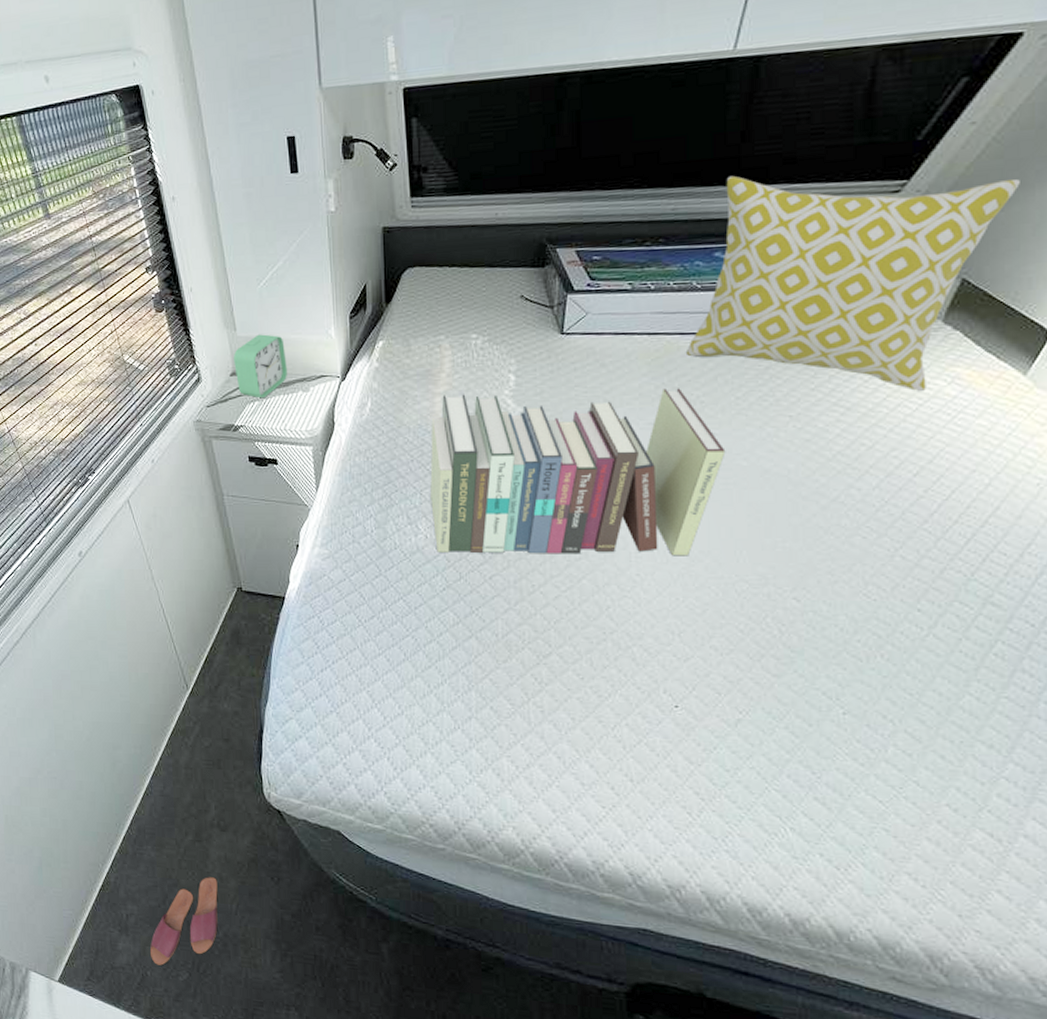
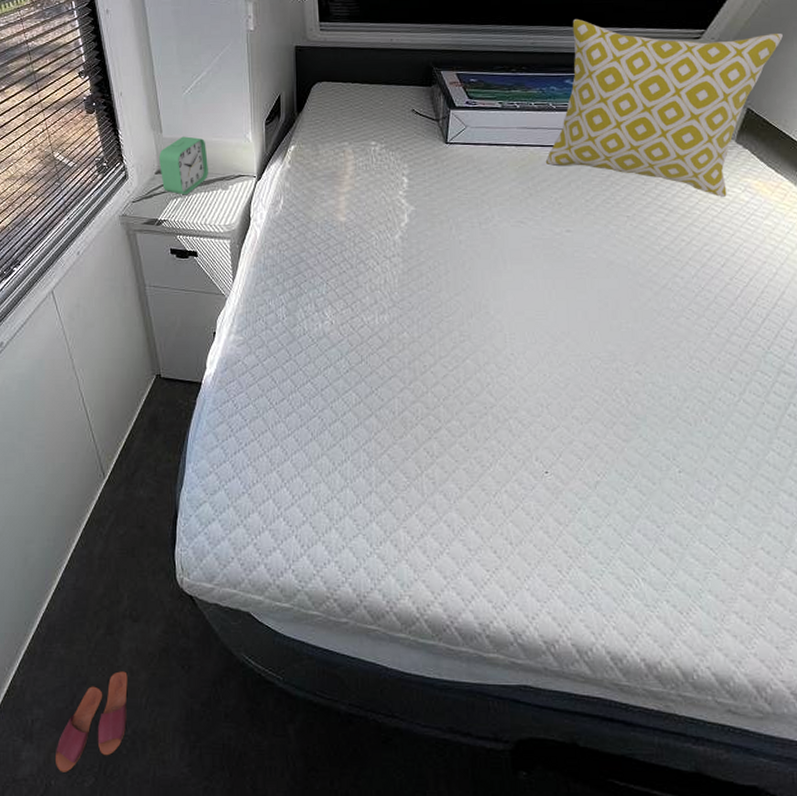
books: present [430,394,658,554] -> none [335,194,528,337]
book: present [646,388,726,556] -> none [516,191,579,337]

